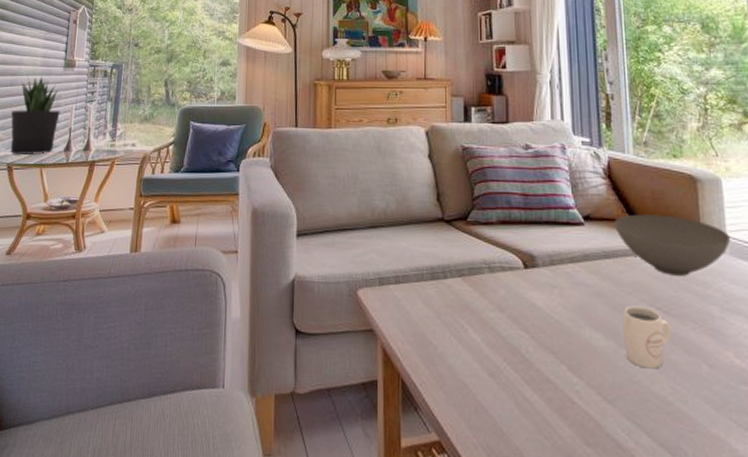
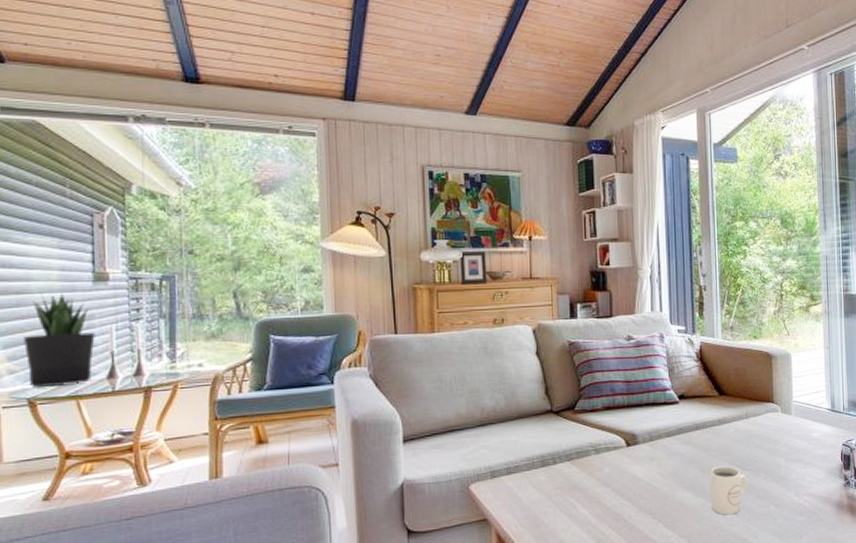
picture frame: none [357,51,383,83] -> present [459,251,487,285]
bowl: present [614,214,731,276] -> none [704,388,796,438]

